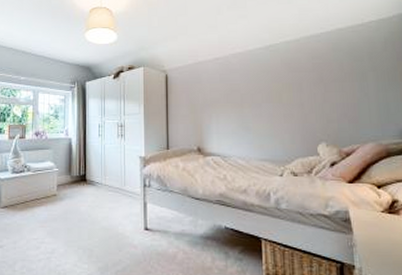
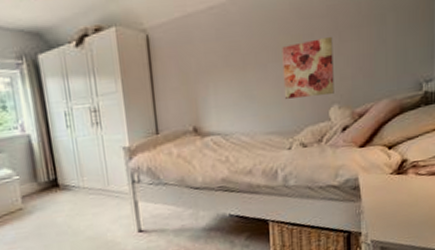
wall art: none [274,86,322,133] -> present [282,36,334,99]

